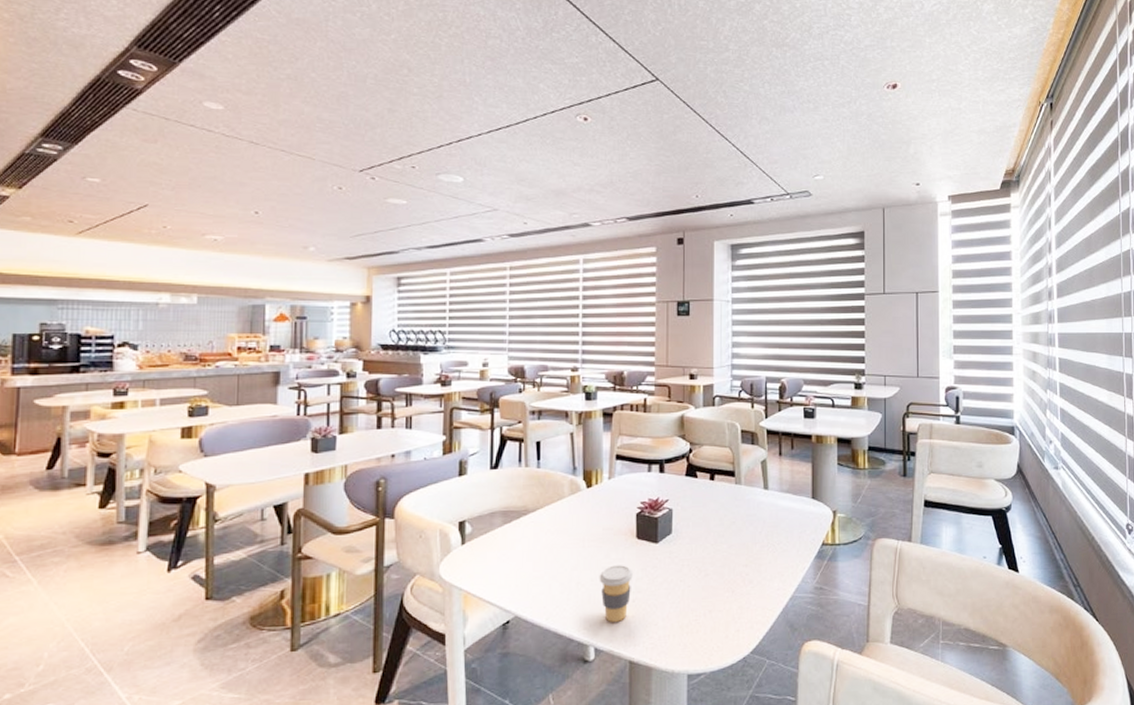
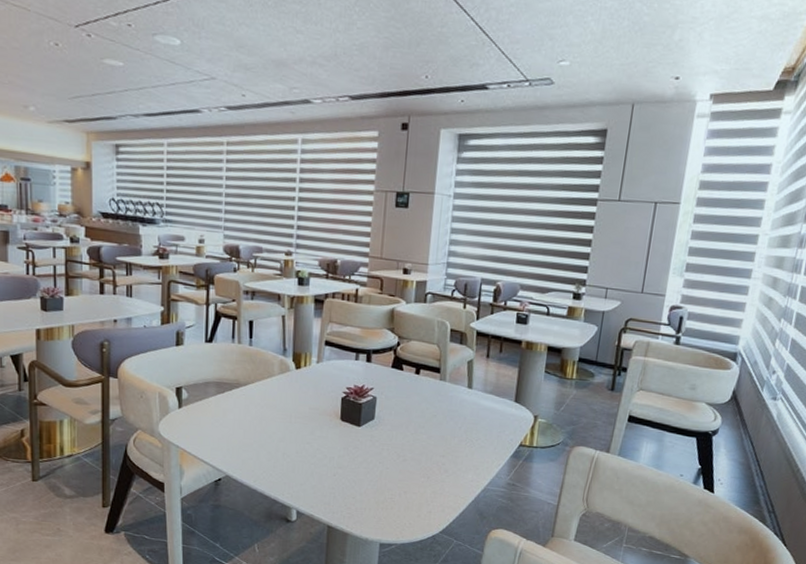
coffee cup: present [599,565,634,623] -> none [303,442,336,492]

